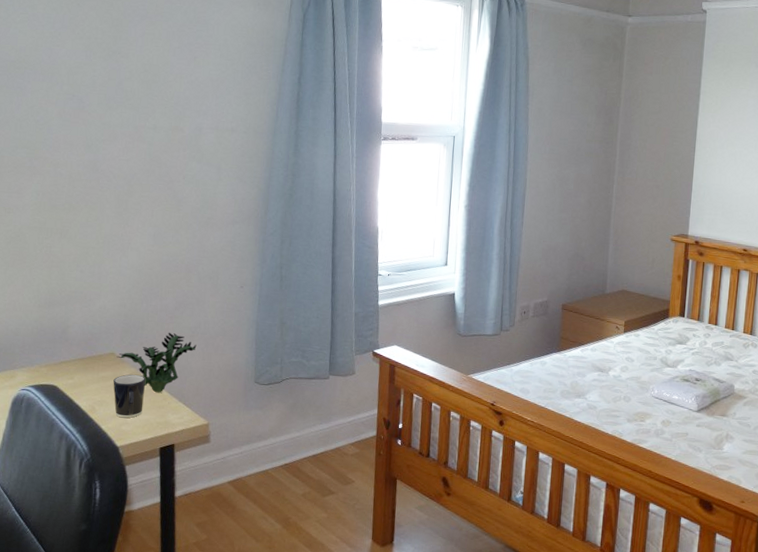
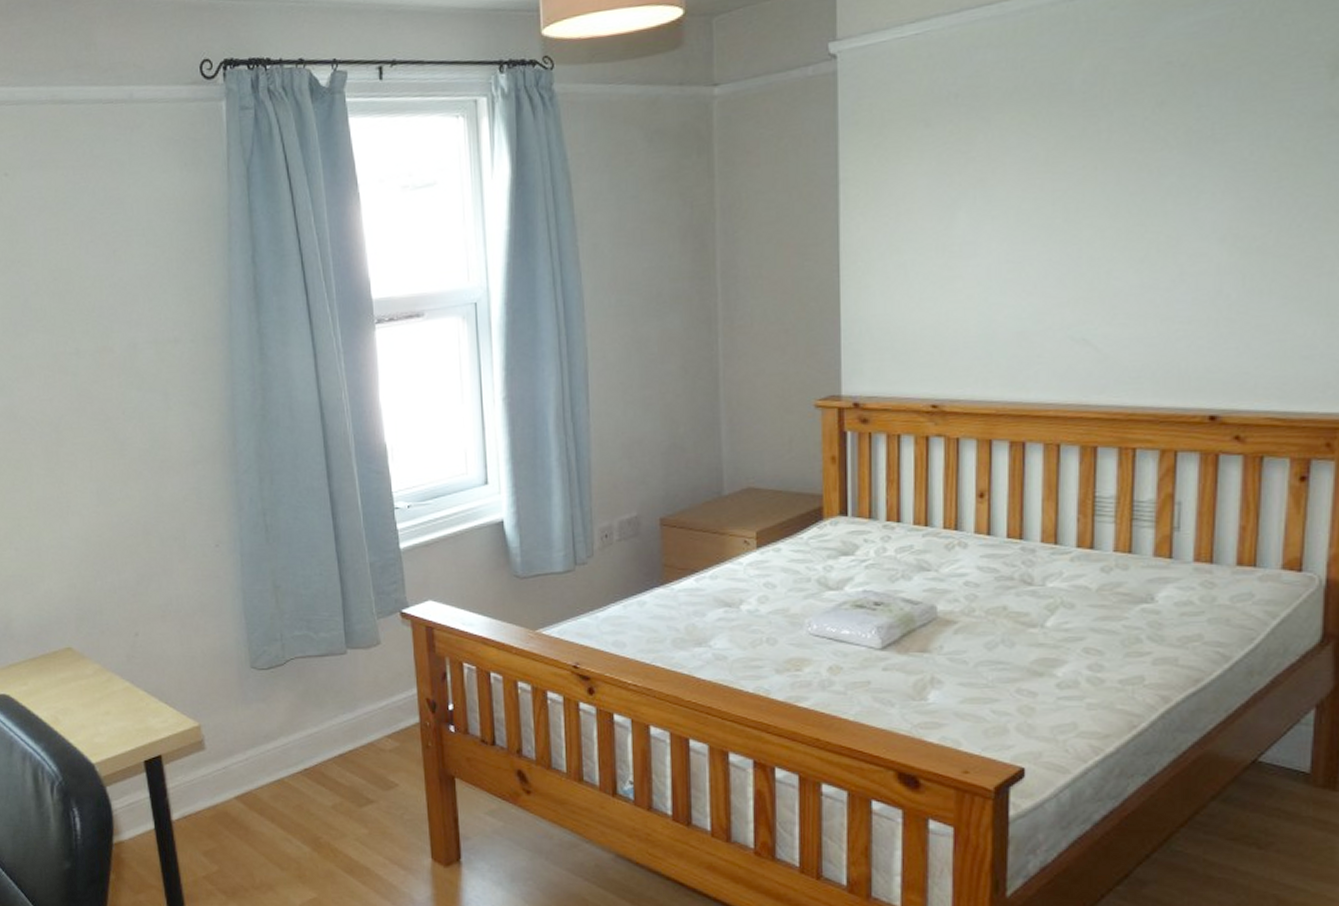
mug: present [113,374,145,419] -> none [75,671,117,728]
succulent plant: present [116,332,197,393] -> none [74,614,171,693]

